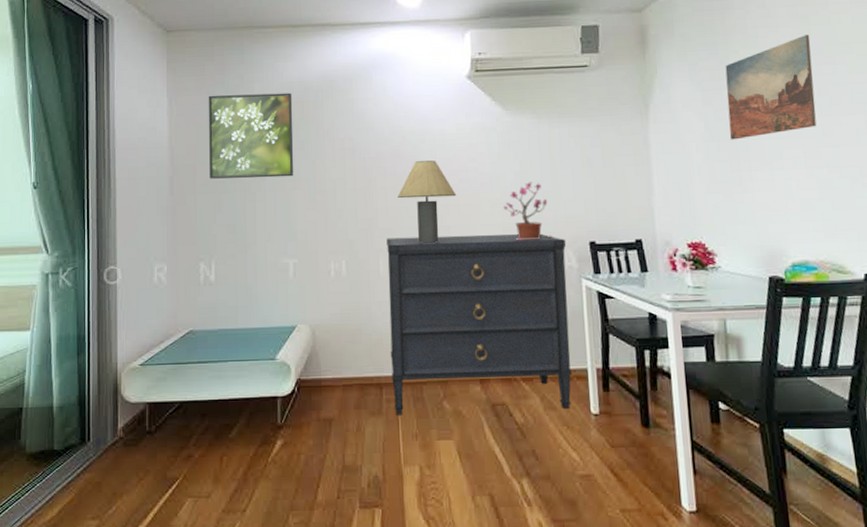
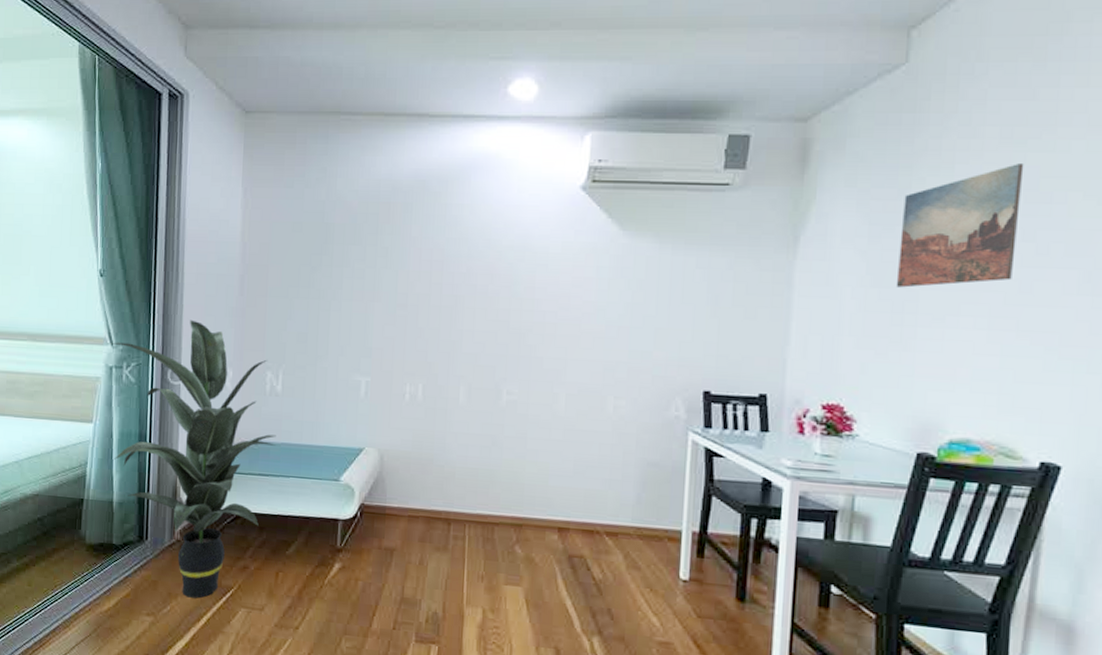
indoor plant: none [42,221,212,495] -> present [107,319,276,599]
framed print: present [208,92,294,179] -> none [283,188,379,287]
dresser: present [386,233,572,415] -> none [462,364,676,572]
table lamp: present [397,160,457,243] -> none [487,281,554,375]
potted plant: present [504,182,553,241] -> none [607,316,661,383]

